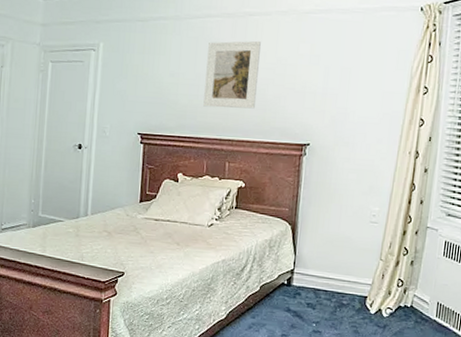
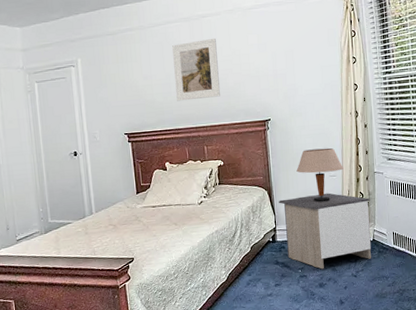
nightstand: none [303,238,416,329] -> present [279,193,371,269]
table lamp: none [330,186,389,251] -> present [296,148,344,202]

